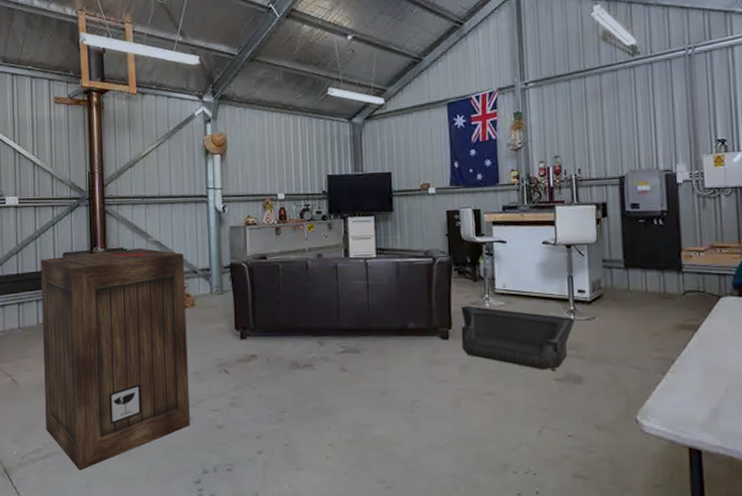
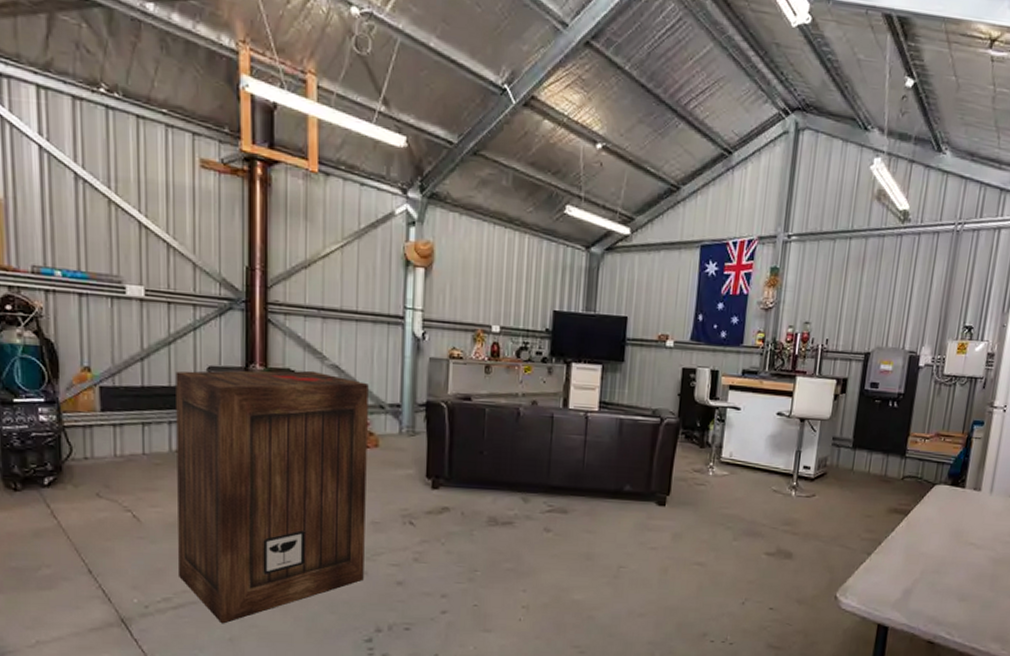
dog bed: present [461,305,576,372] -> none [677,472,797,546]

